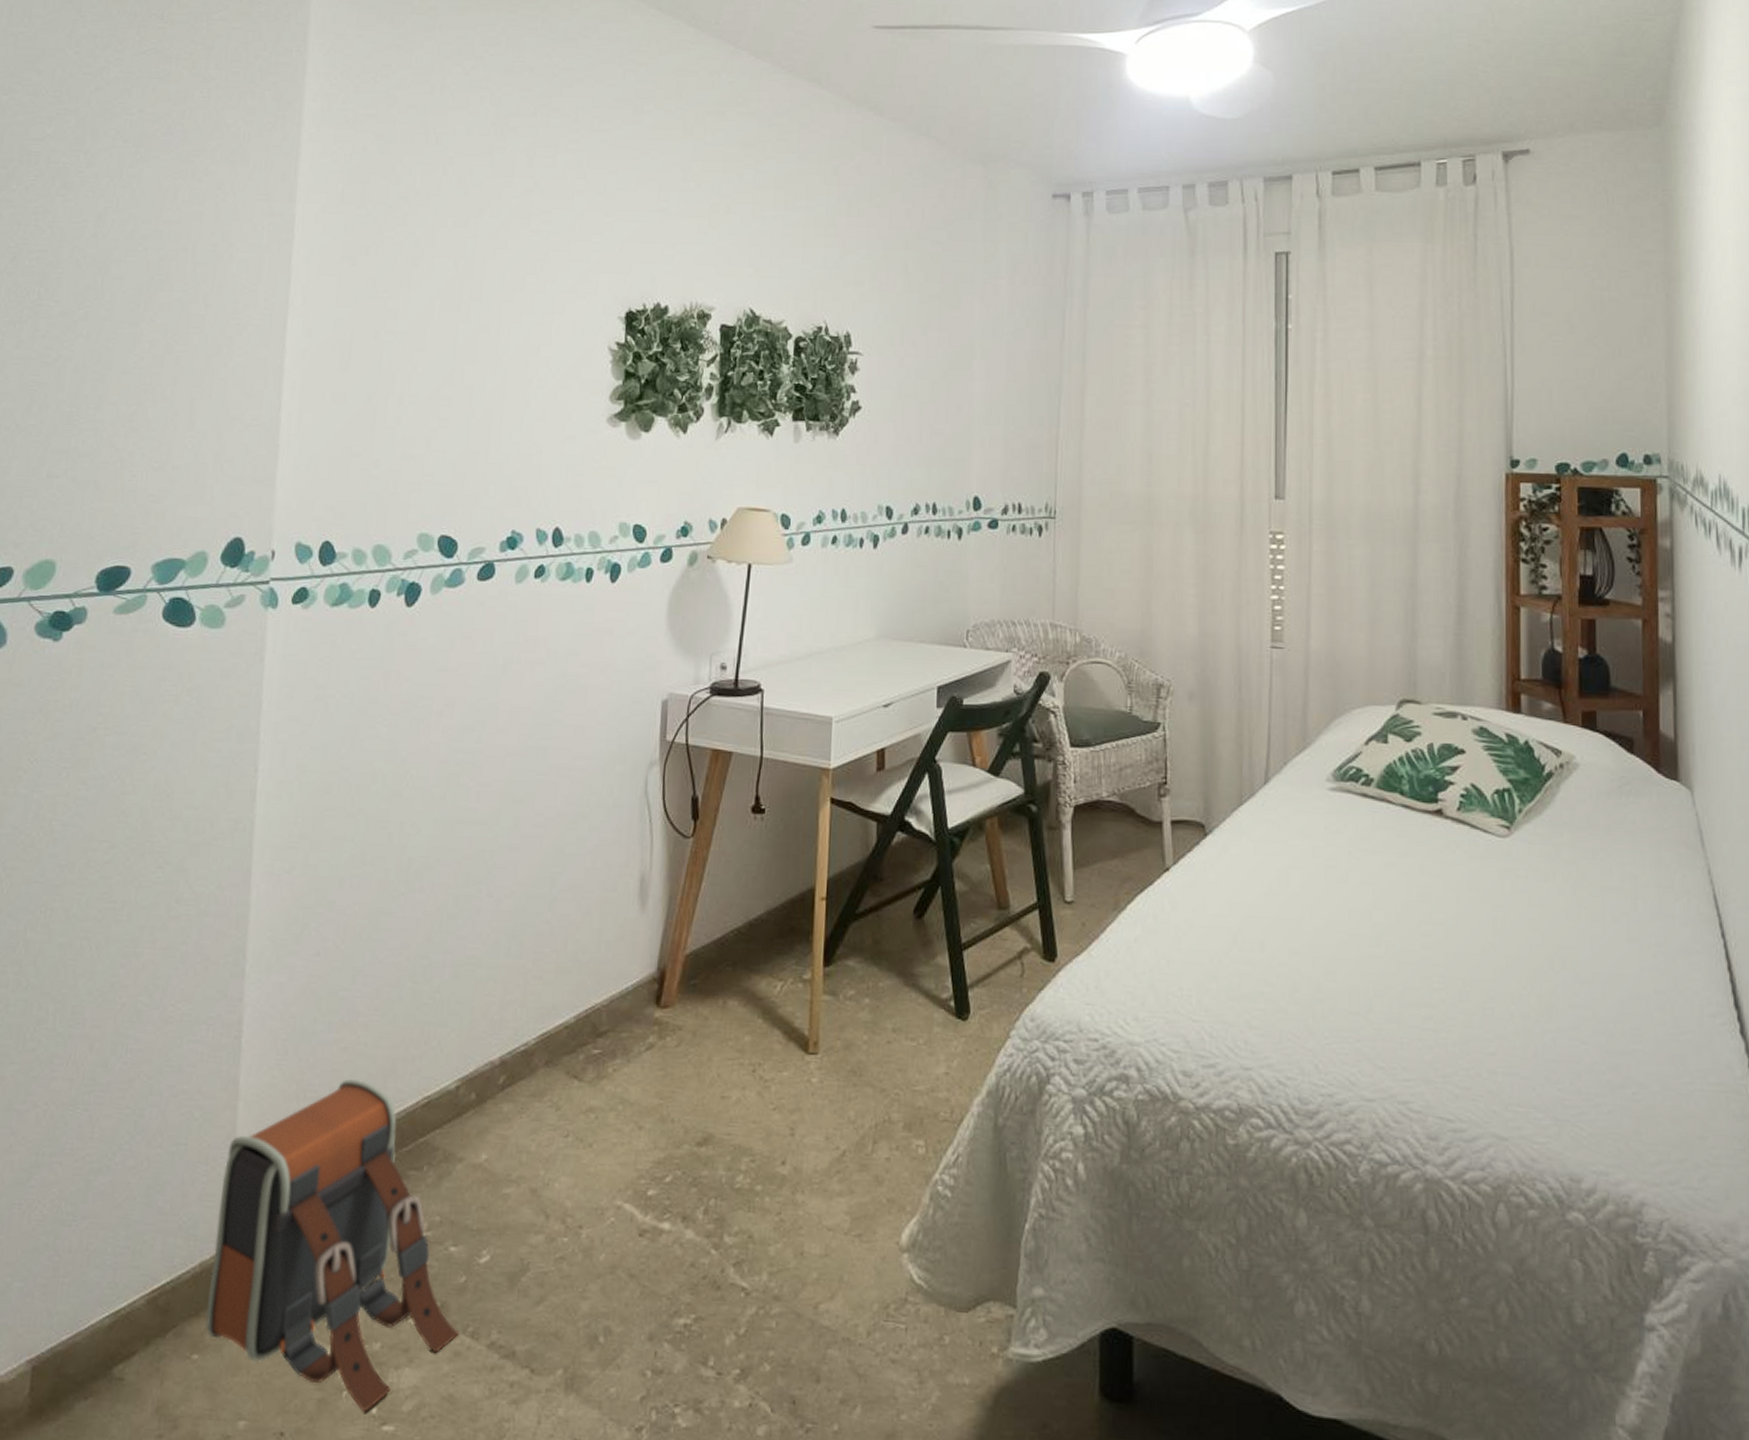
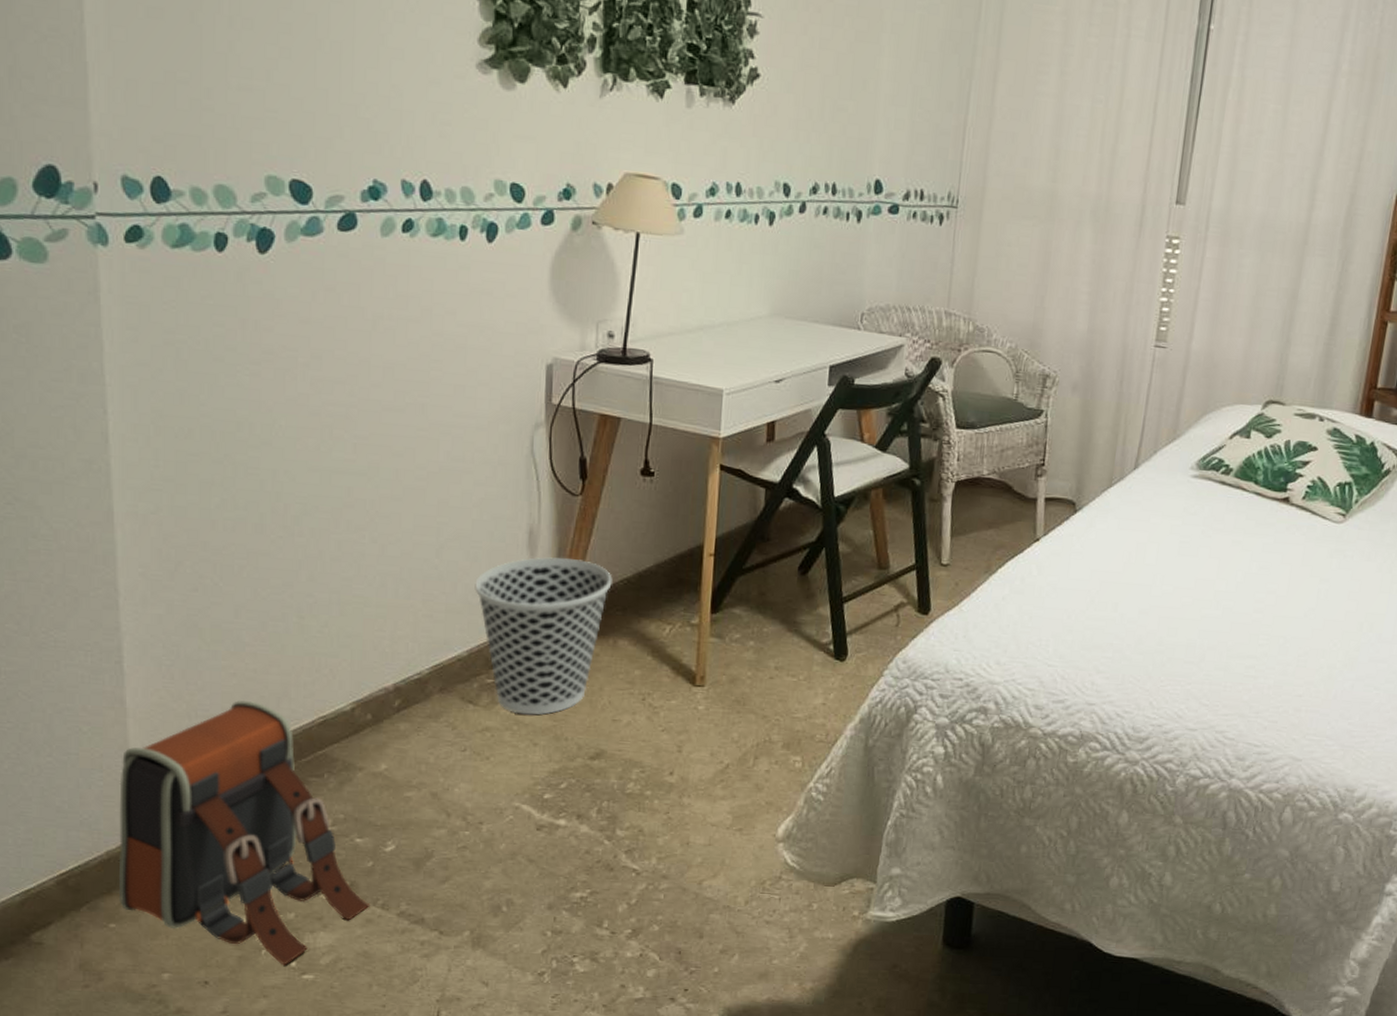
wastebasket: none [585,907,723,1092] -> present [475,557,612,715]

